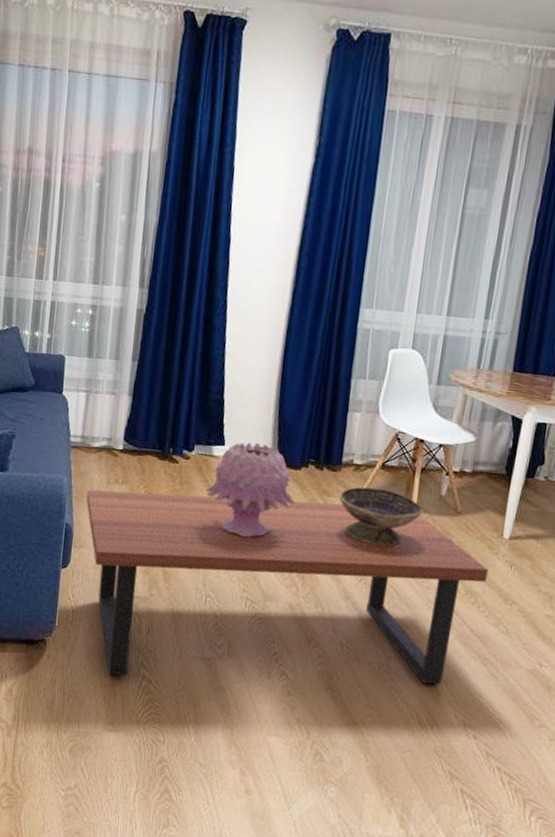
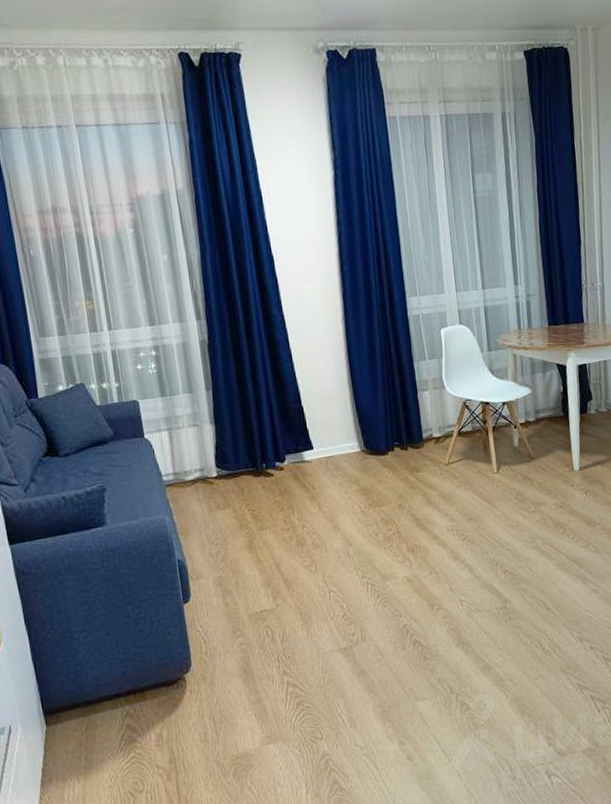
coffee table: present [86,489,489,684] -> none [192,468,570,691]
decorative vase: present [205,442,296,537] -> none [305,439,390,529]
decorative bowl: present [339,487,423,546] -> none [428,453,502,506]

